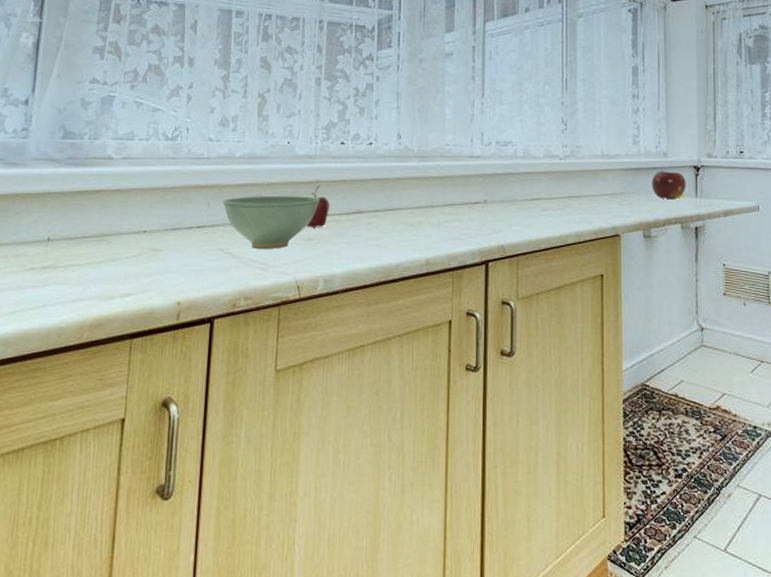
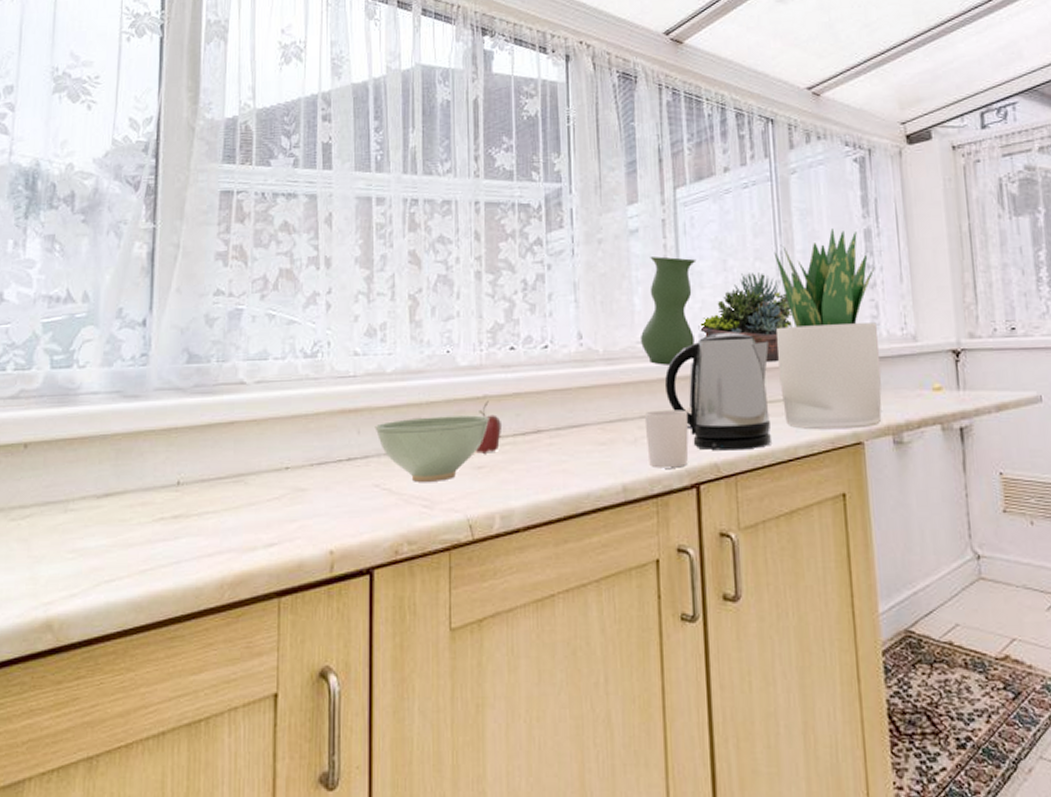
mug: none [447,200,483,248] -> present [644,409,689,469]
vase: none [448,76,498,164] -> present [640,256,697,365]
kettle: none [465,141,551,236] -> present [664,332,771,451]
succulent planter: none [496,95,572,167] -> present [698,273,793,363]
planter: none [557,64,639,224] -> present [773,228,882,430]
fruit: present [652,171,686,199] -> none [899,358,944,393]

